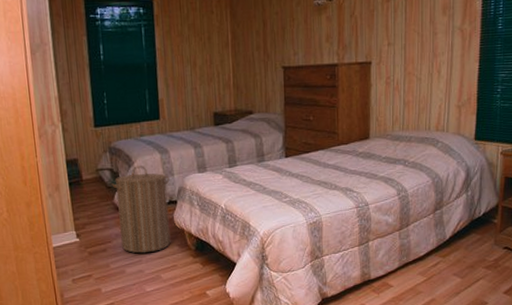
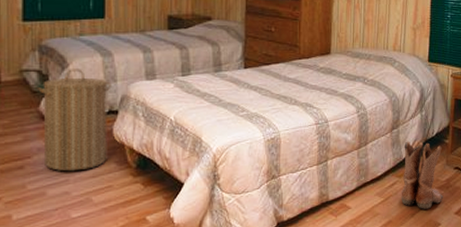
boots: none [444,221,491,289] -> present [401,141,443,210]

